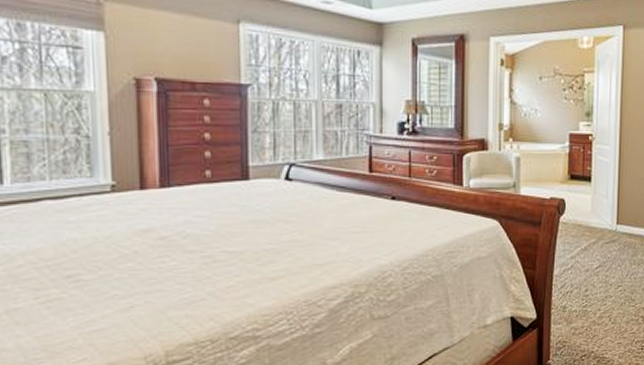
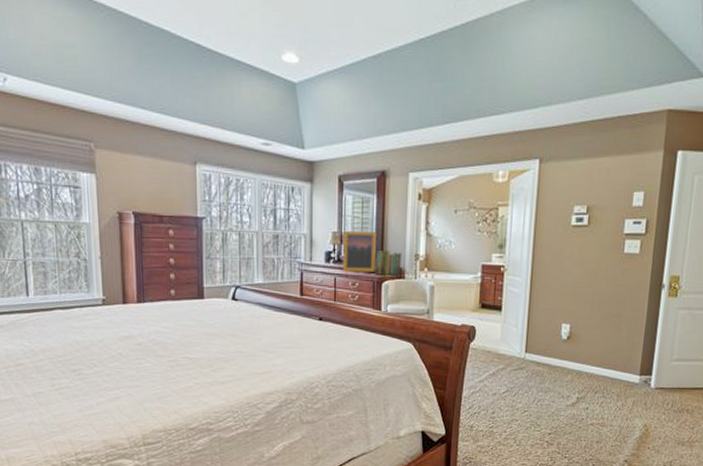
picture frame: none [419,99,456,144] -> present [343,230,376,272]
books: none [455,119,485,149] -> present [375,249,403,277]

